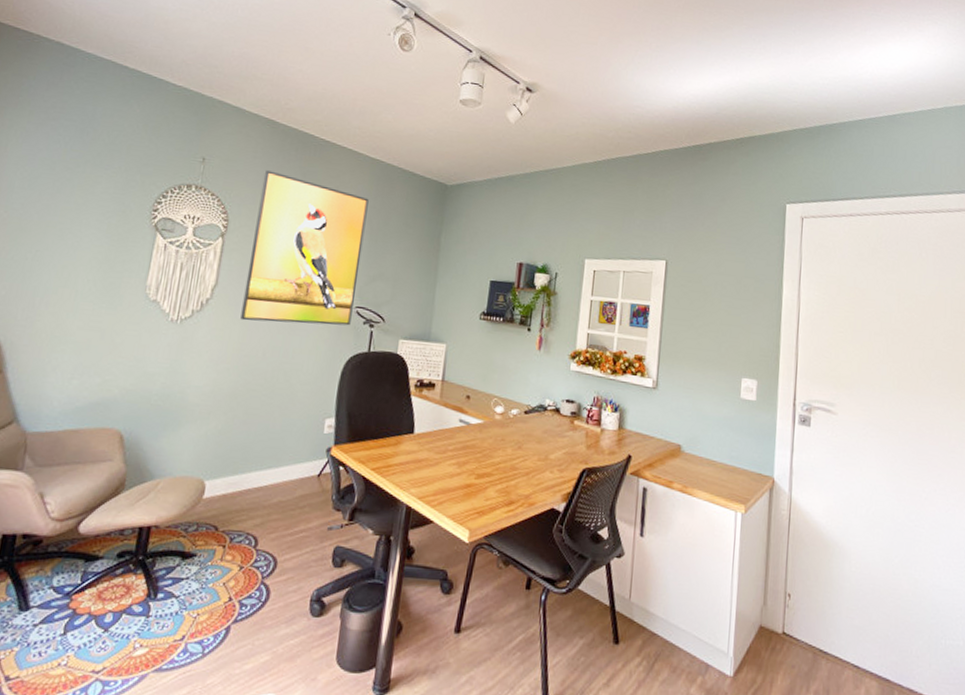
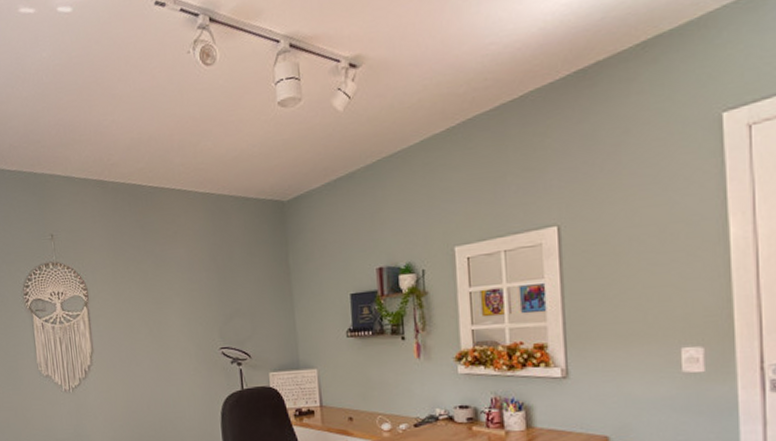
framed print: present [240,170,369,326] -> none [107,231,219,380]

